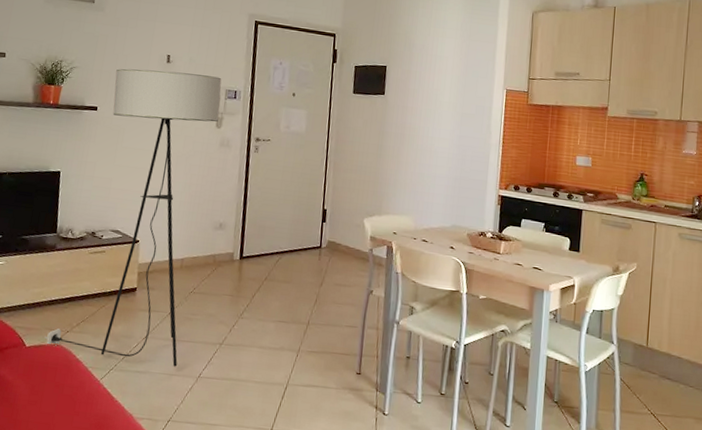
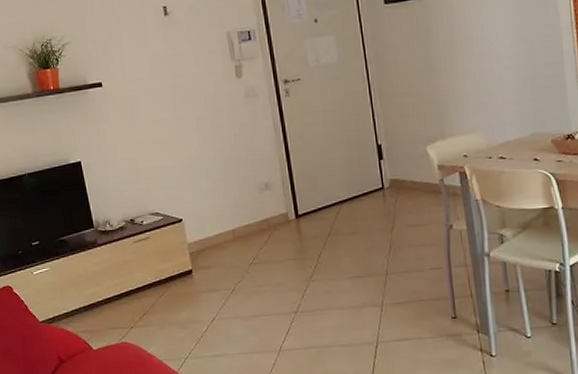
floor lamp: present [44,69,222,367] -> none [110,19,254,346]

